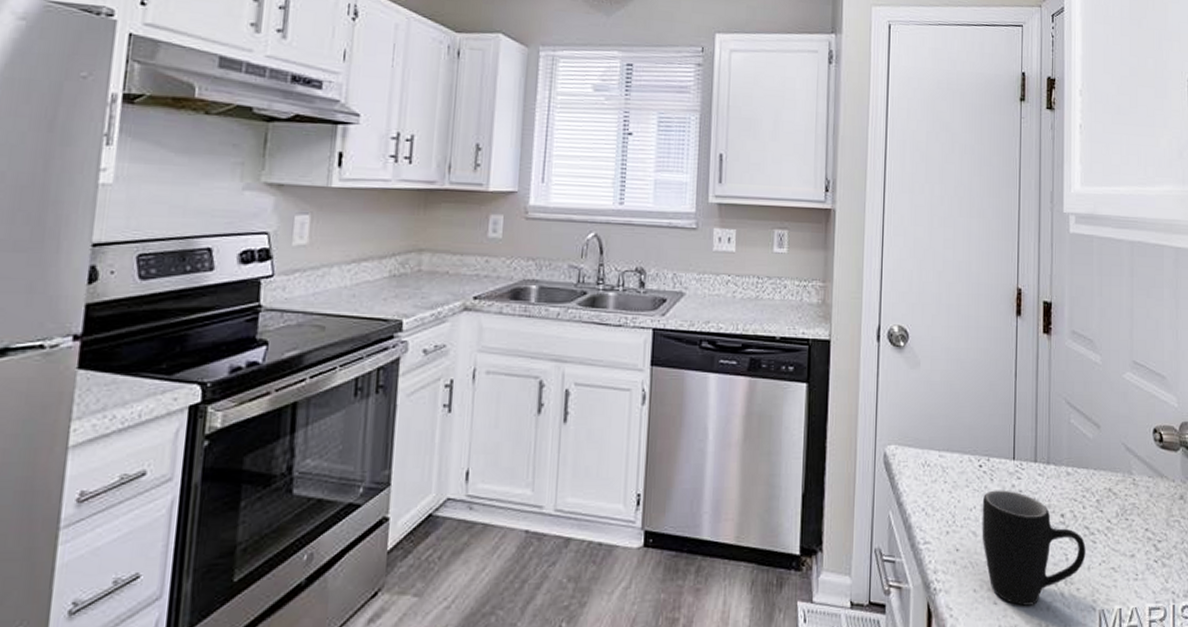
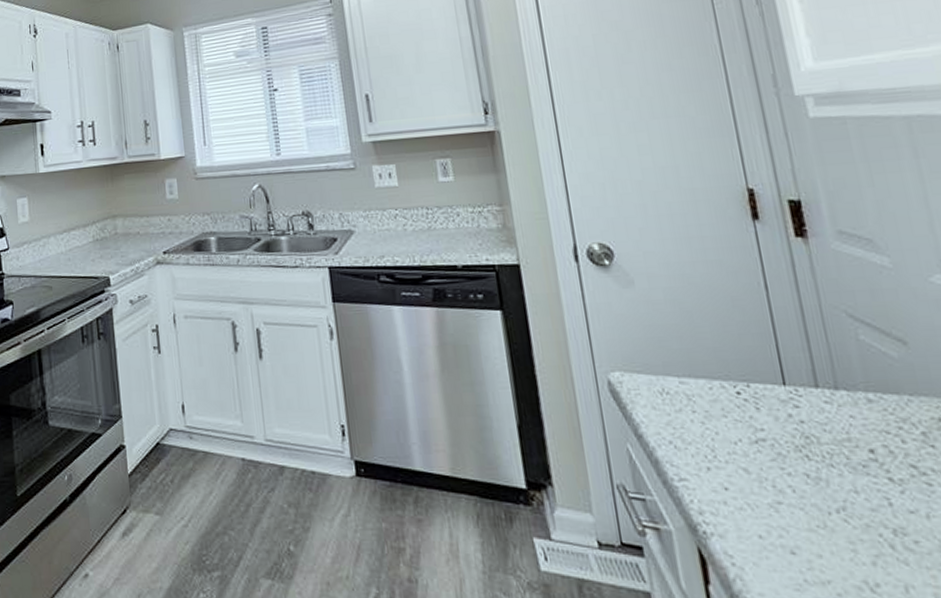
mug: present [982,490,1086,606] -> none [749,420,920,558]

